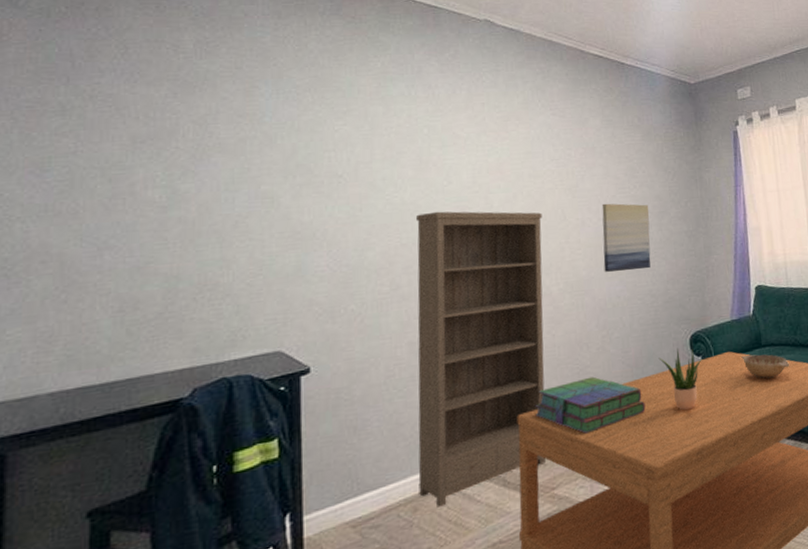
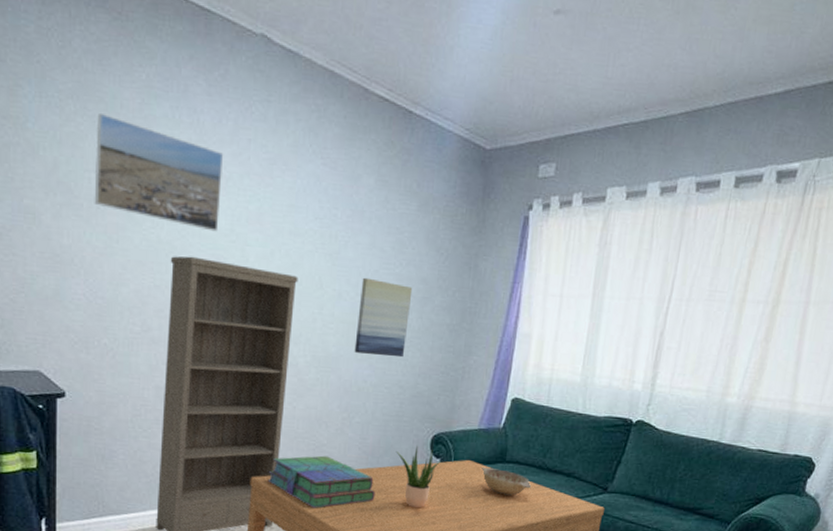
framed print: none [335,99,461,186] -> present [94,112,224,232]

